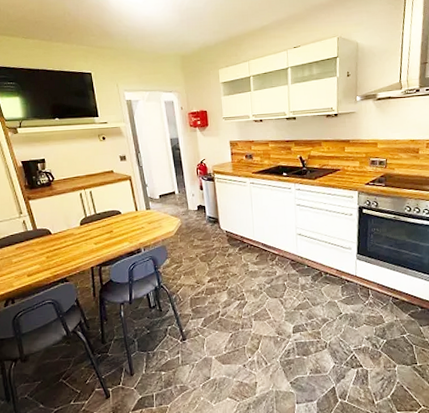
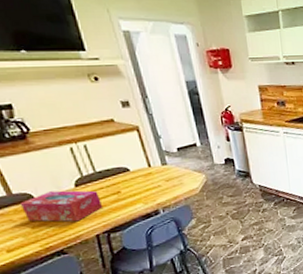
tissue box: none [40,228,99,255] -> present [19,190,104,222]

